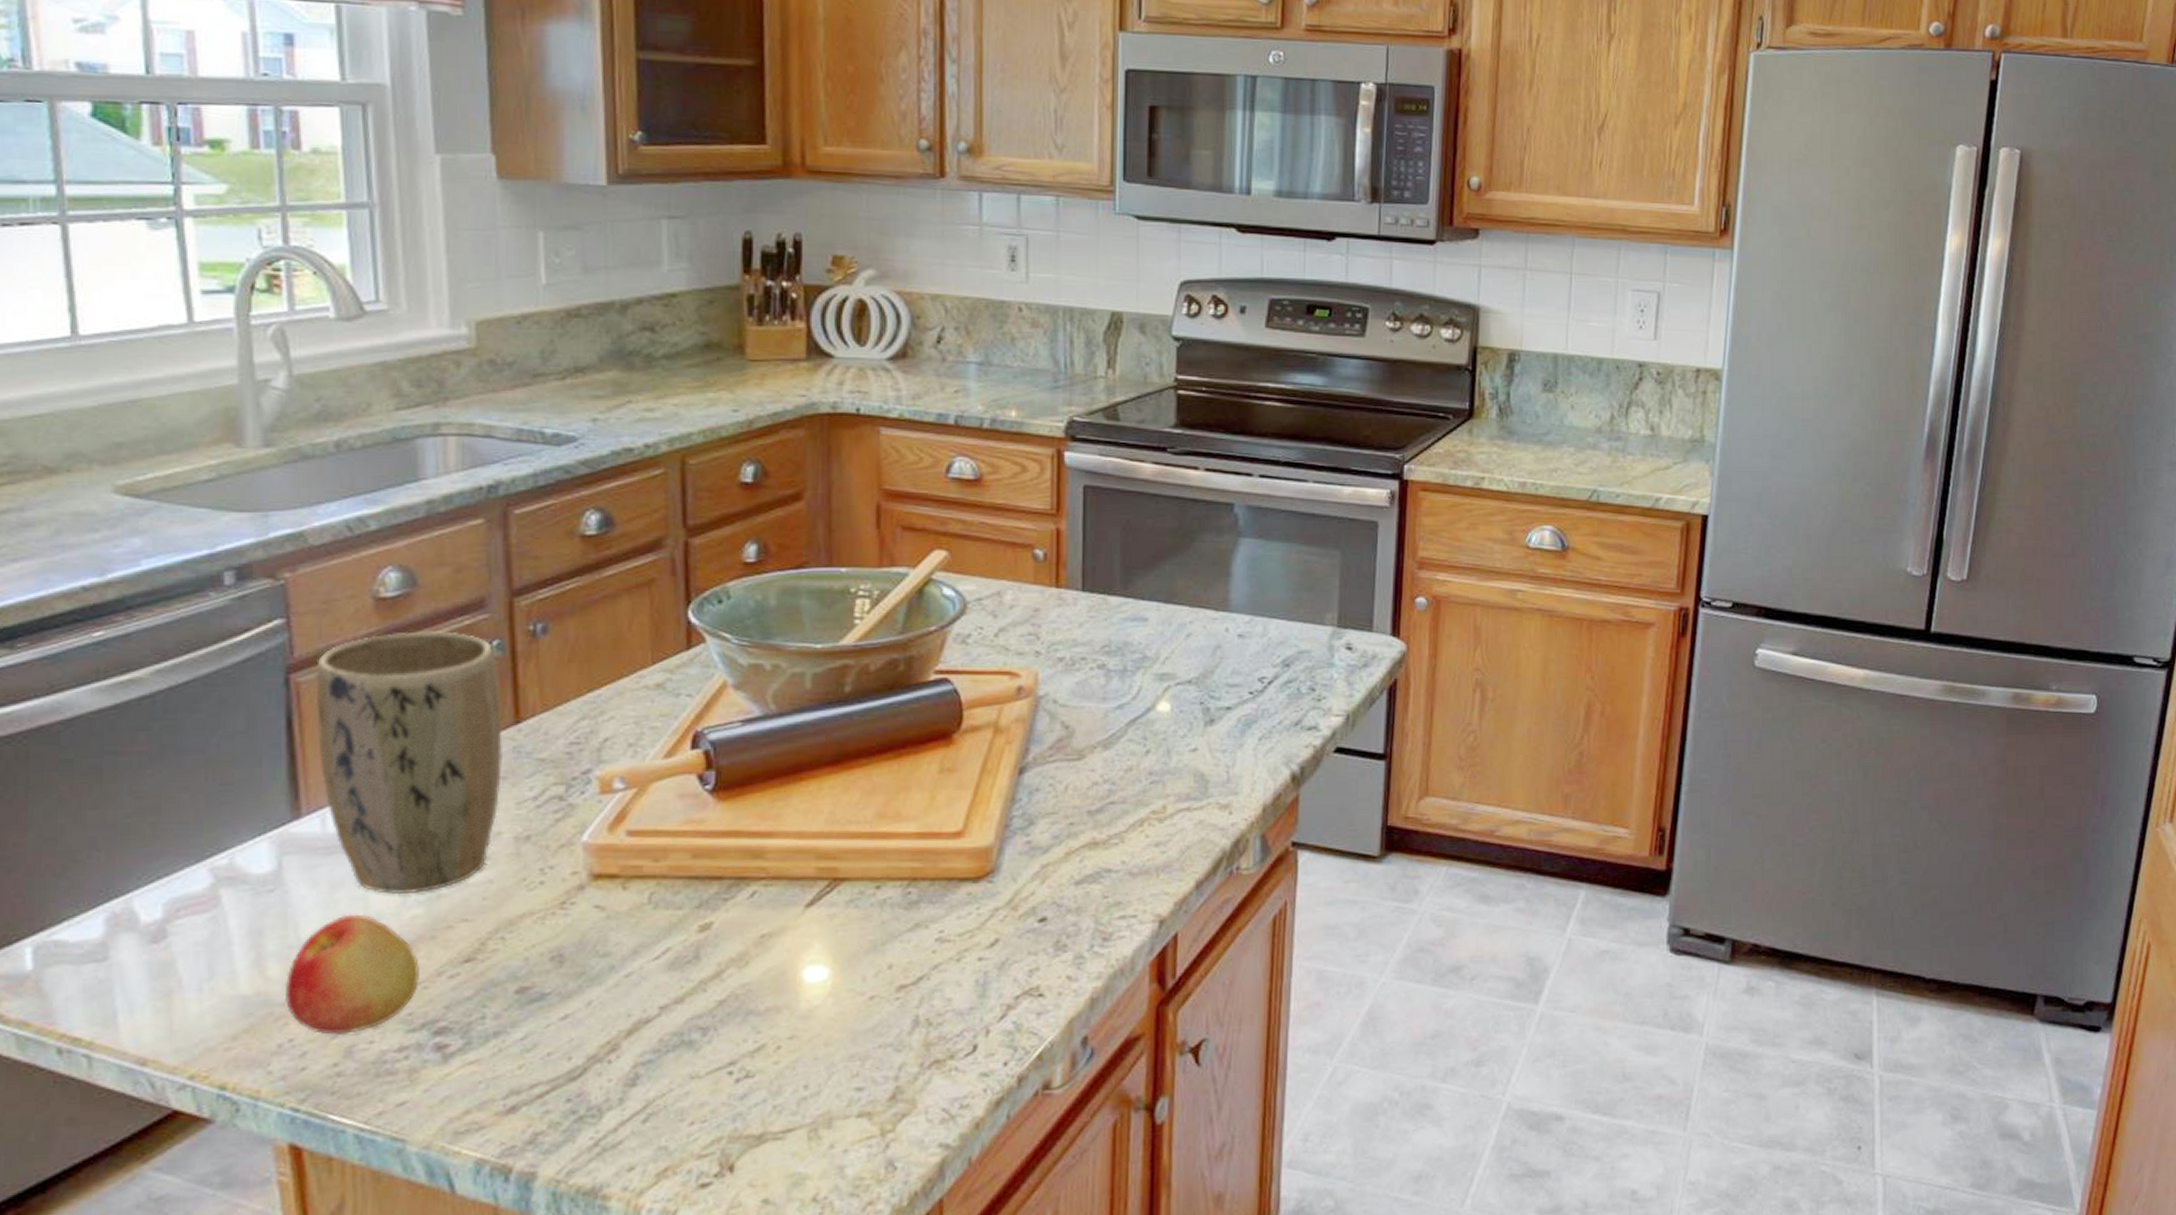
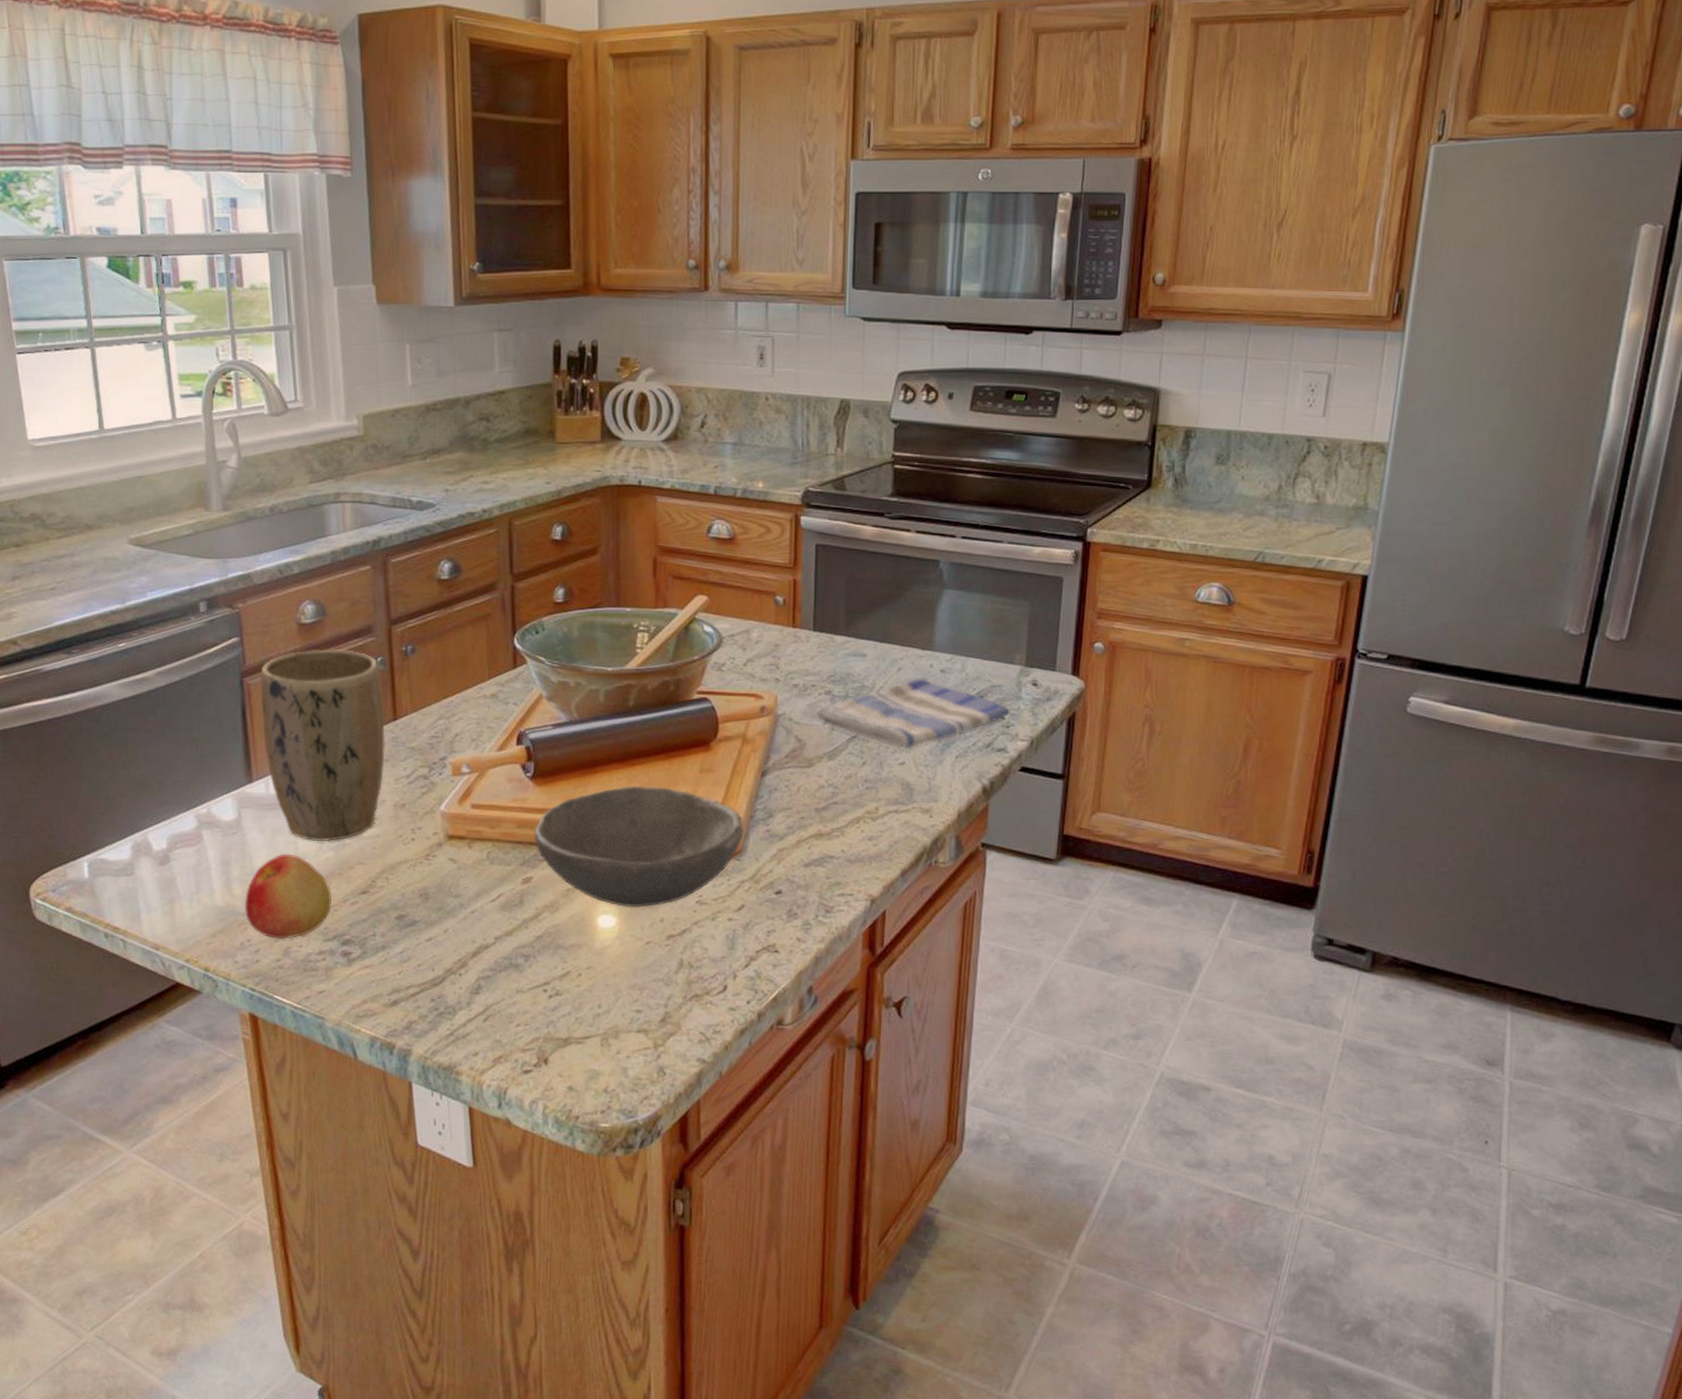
bowl: none [715,793,997,954] -> present [534,785,744,908]
dish towel: none [1084,646,1323,733] -> present [814,679,1011,750]

